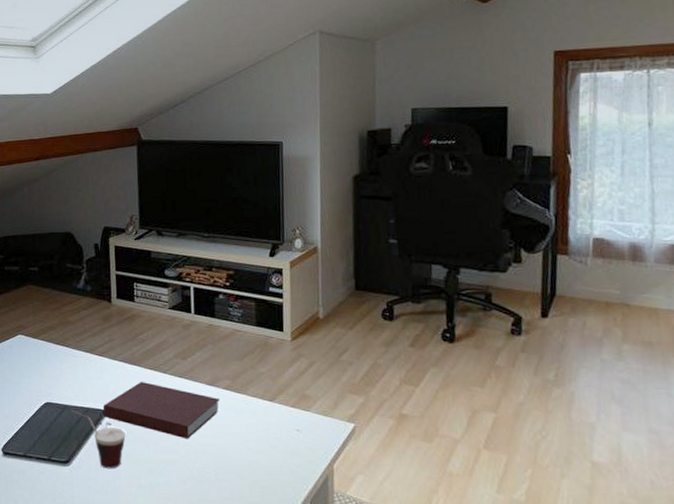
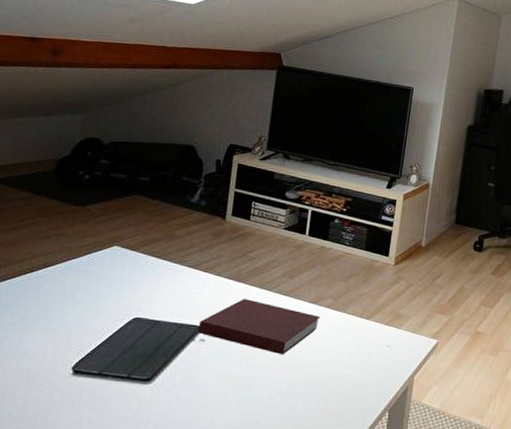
cup: present [70,410,126,469] -> none [162,326,219,386]

